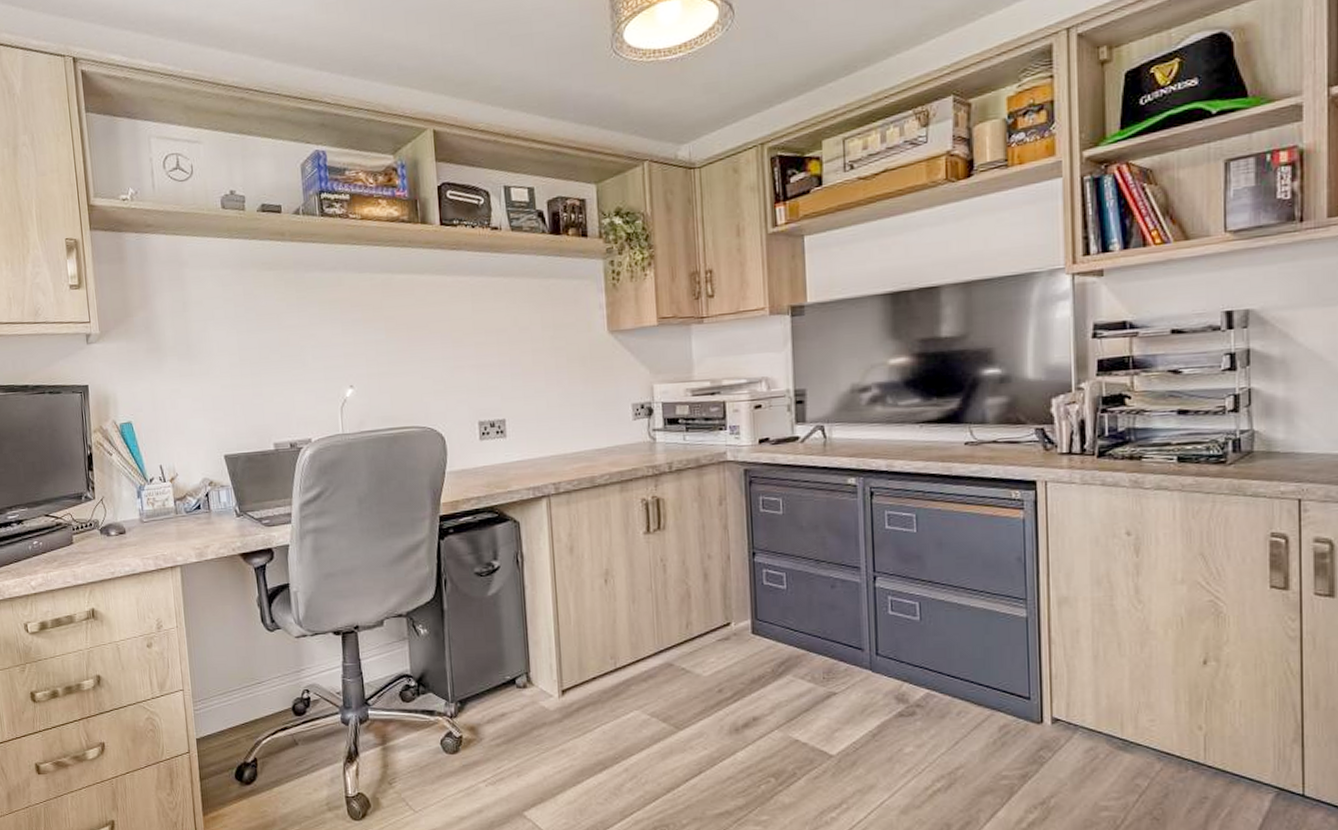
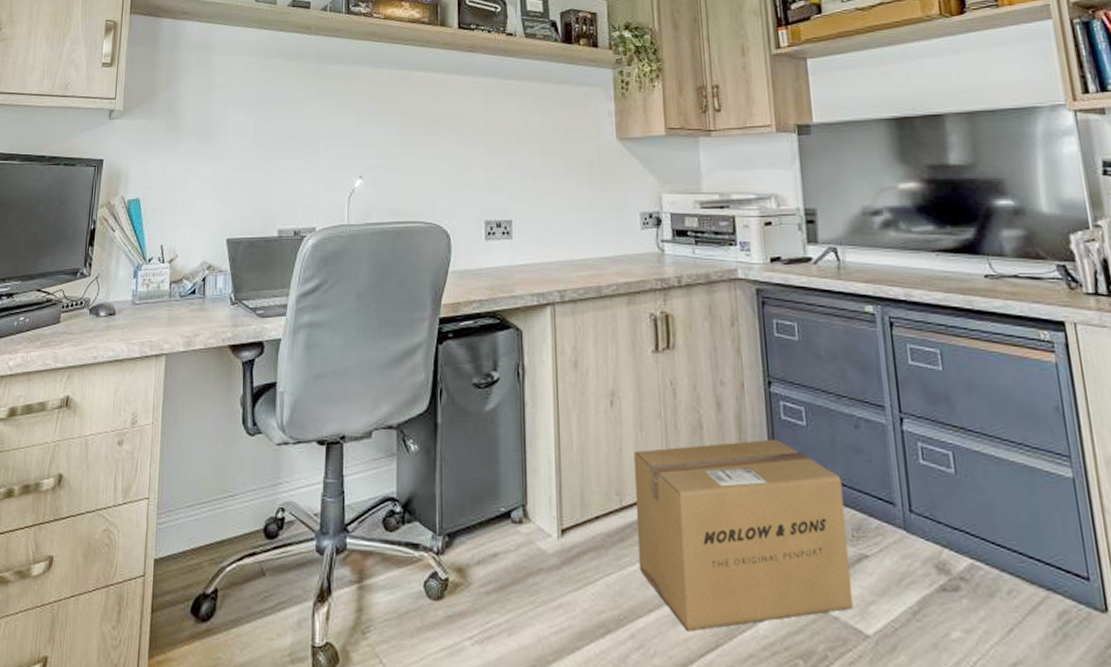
box: none [627,602,821,763] -> present [634,439,854,632]

